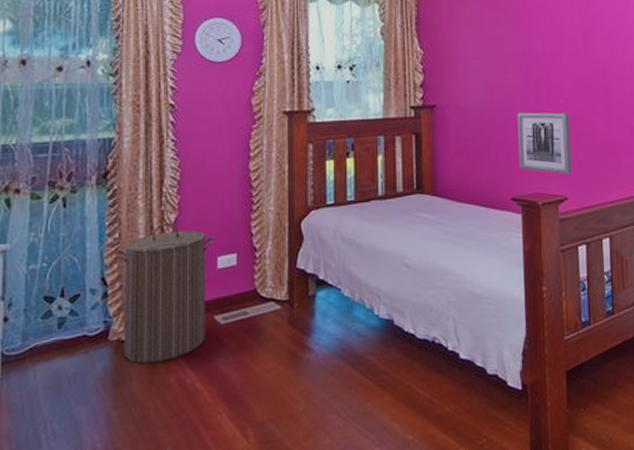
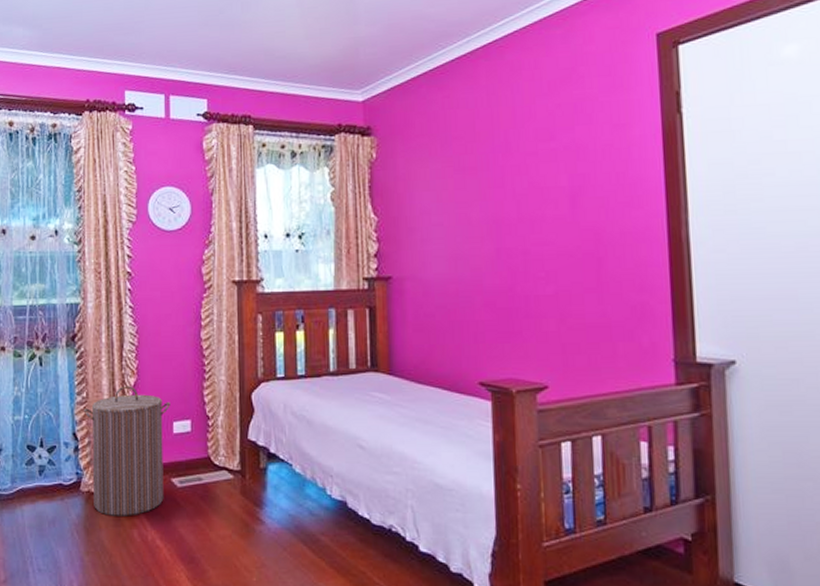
wall art: present [517,112,572,175] -> none [486,286,554,360]

